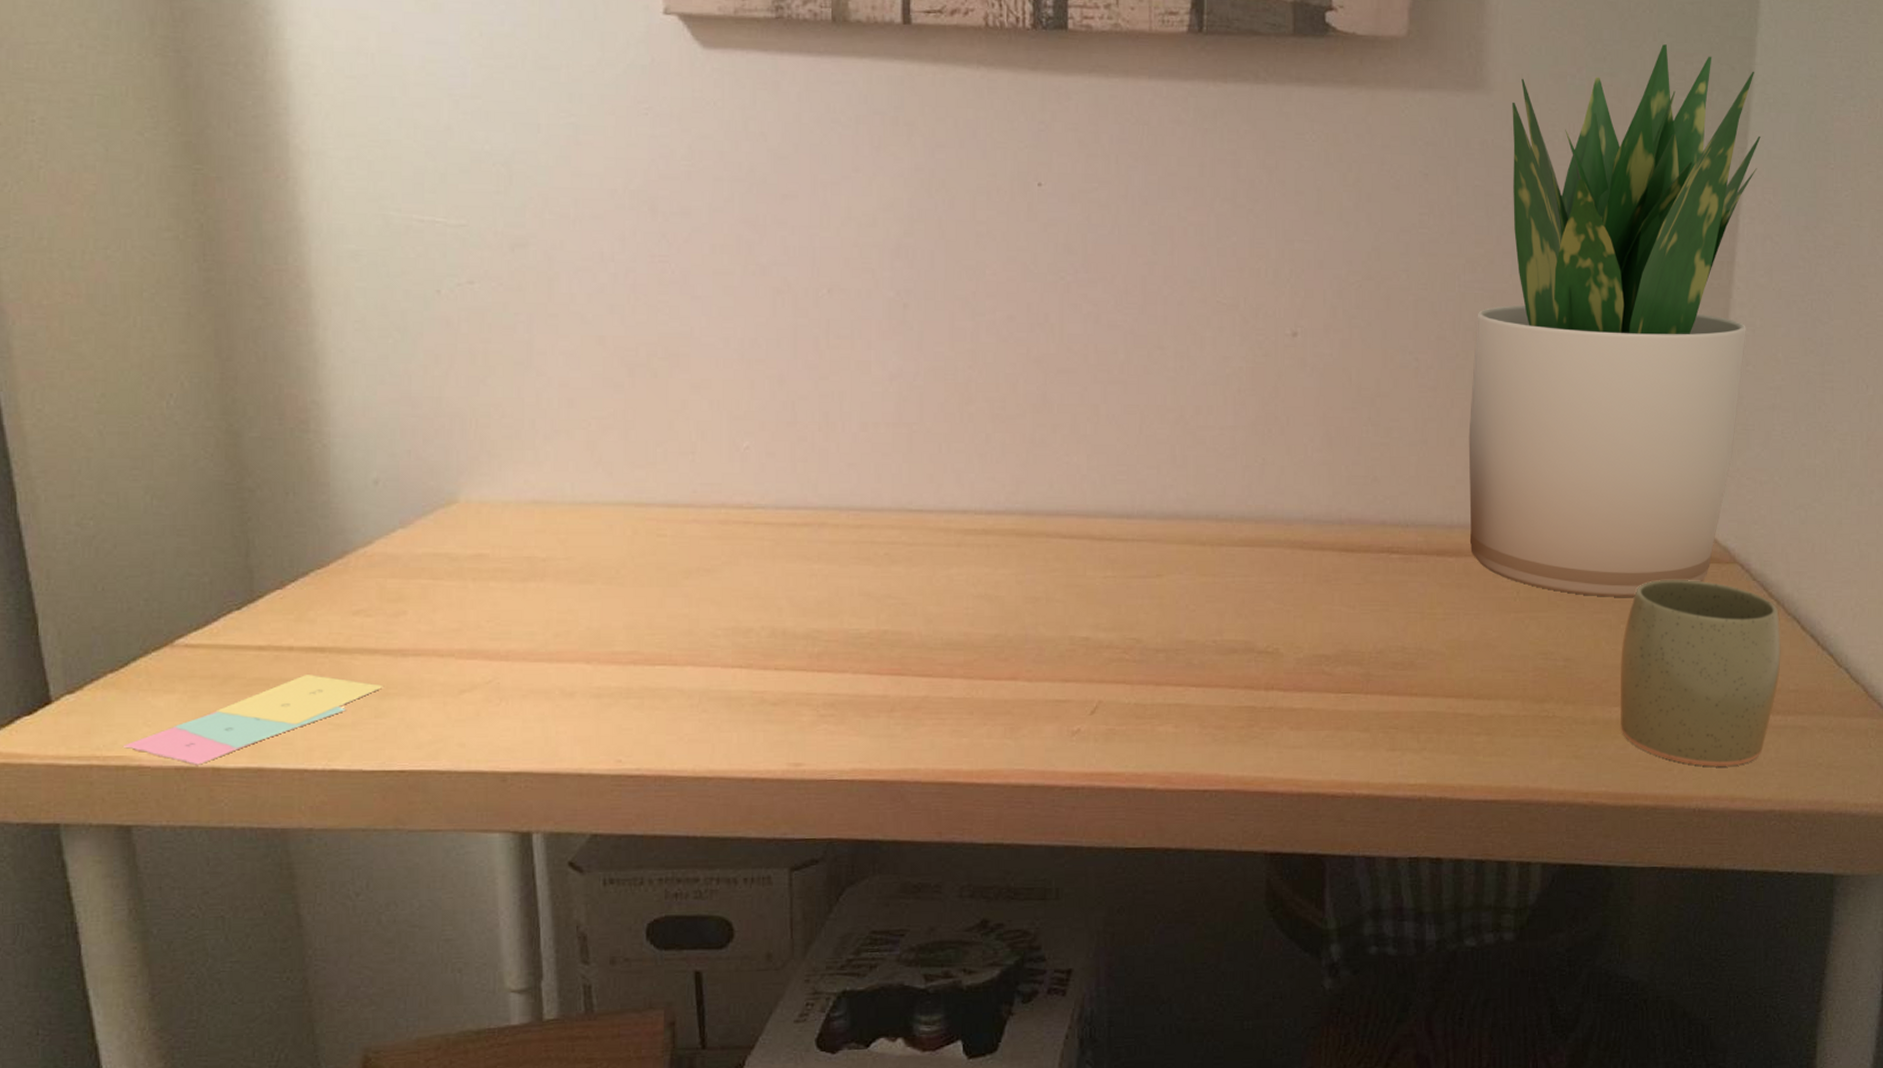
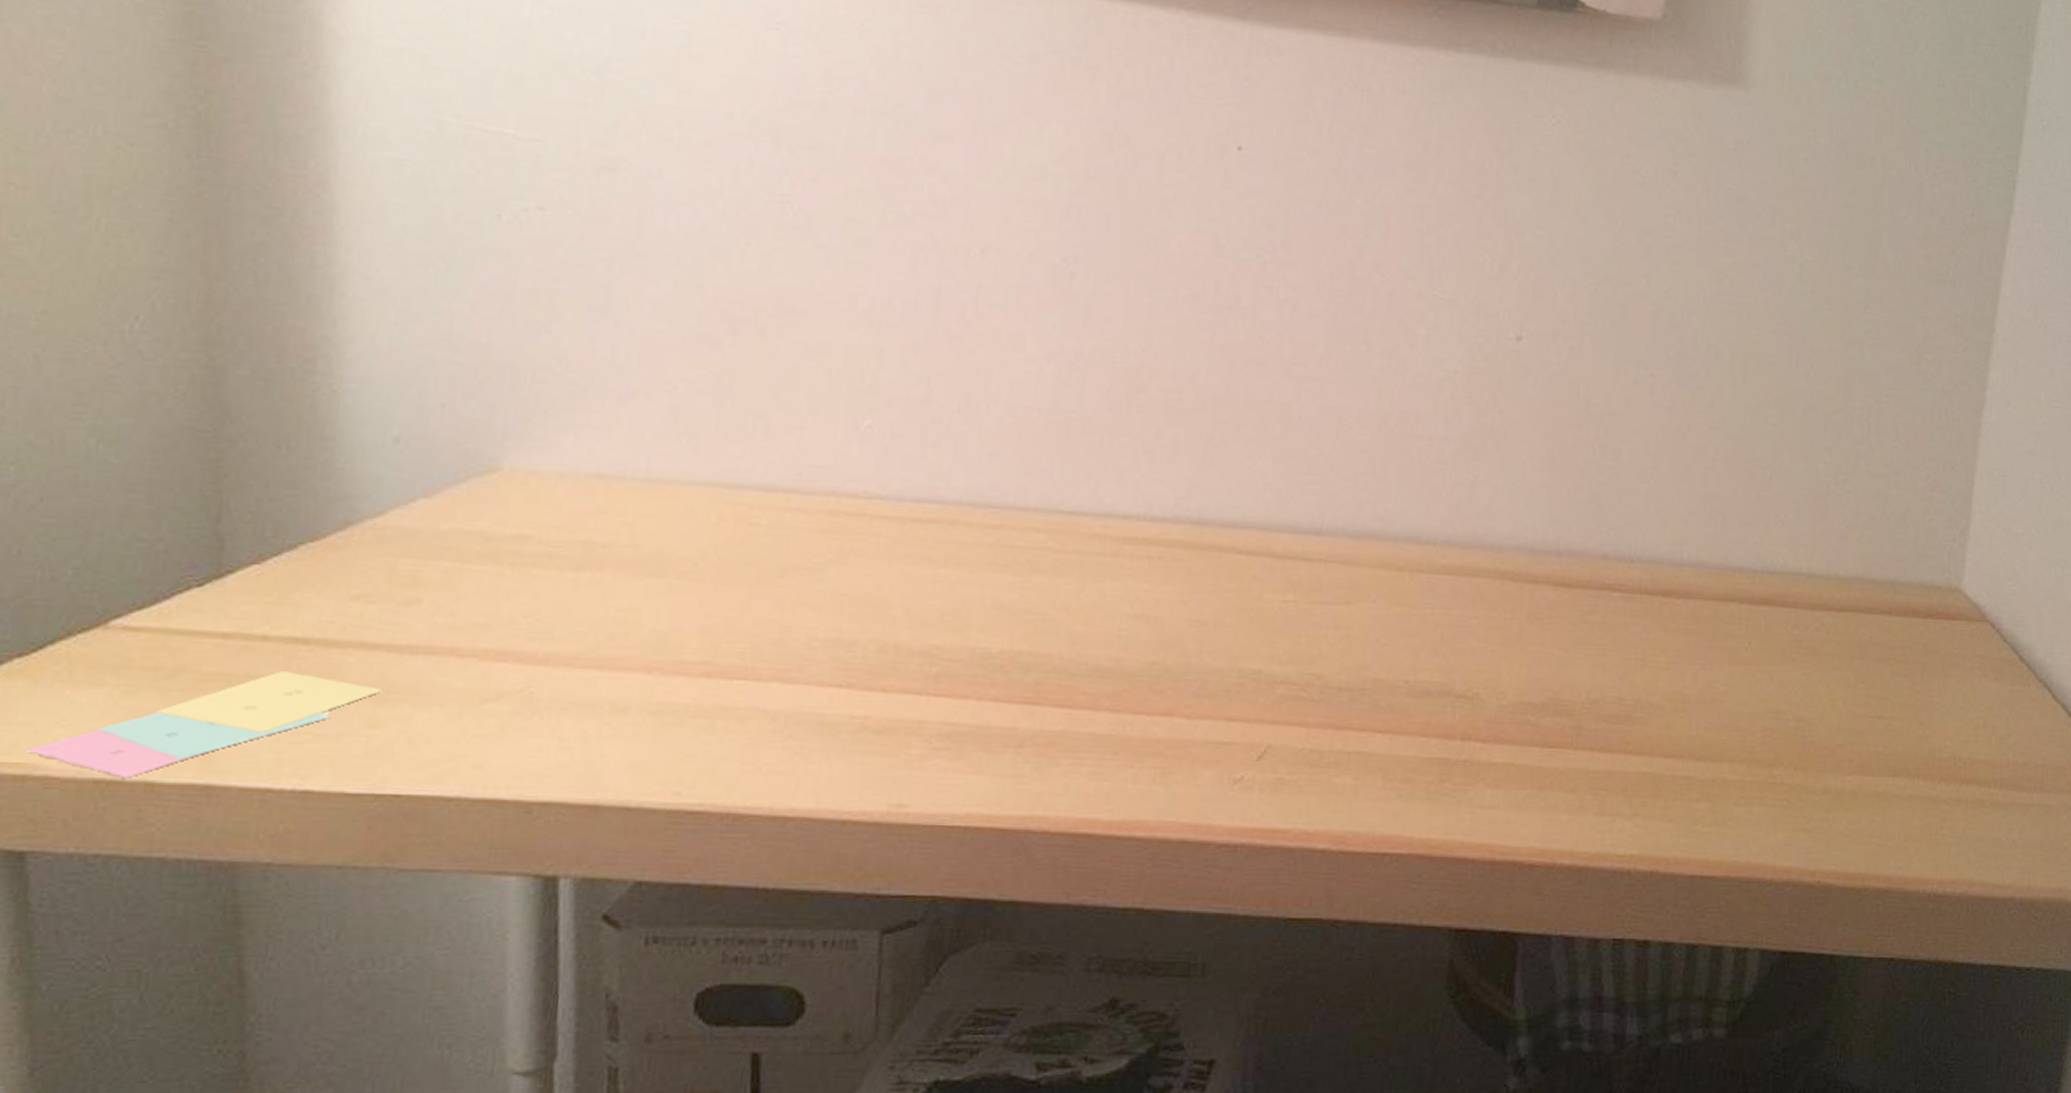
planter: present [1468,44,1761,597] -> none [1700,53,2033,654]
mug: present [1619,580,1781,768] -> none [1854,636,2030,848]

